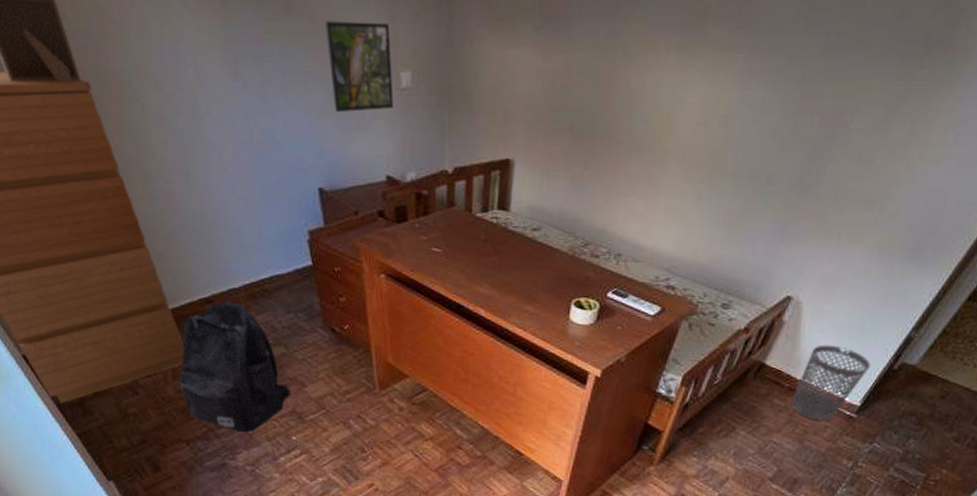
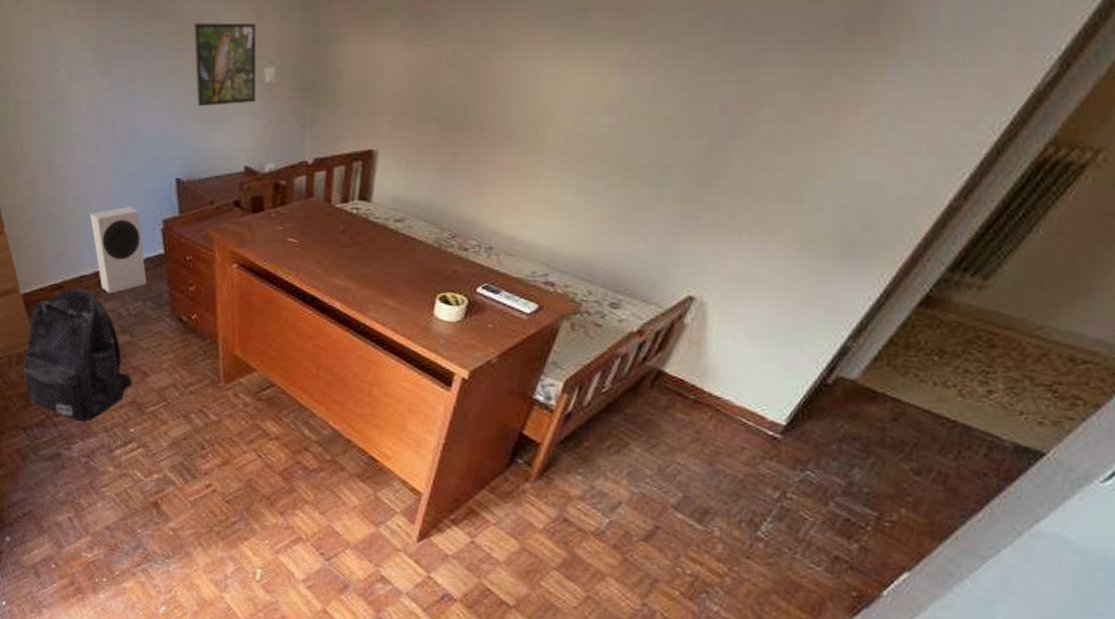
speaker: none [233,218,297,307] -> present [89,207,147,294]
wastebasket: present [791,344,871,421] -> none [697,352,797,441]

